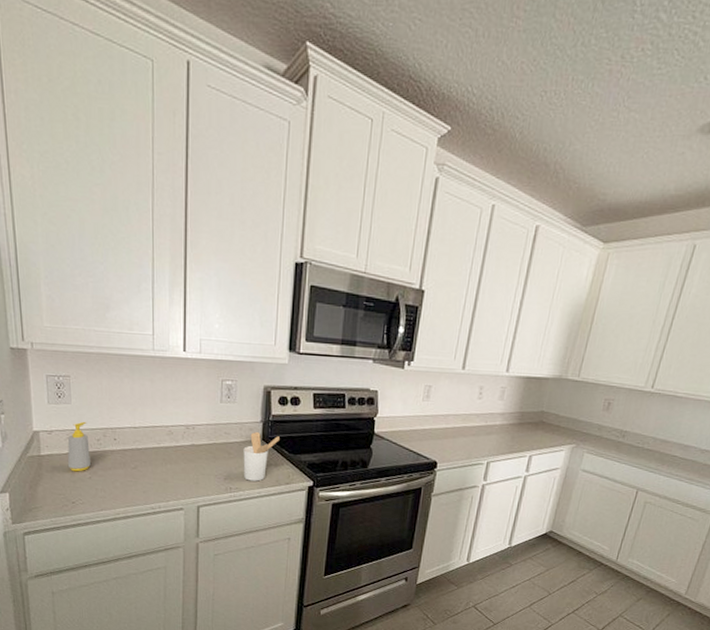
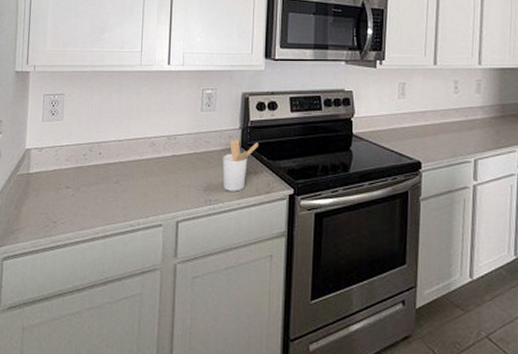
soap bottle: present [67,421,91,472] -> none [53,137,76,189]

